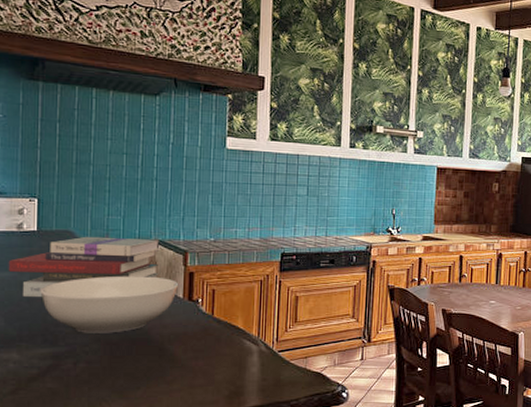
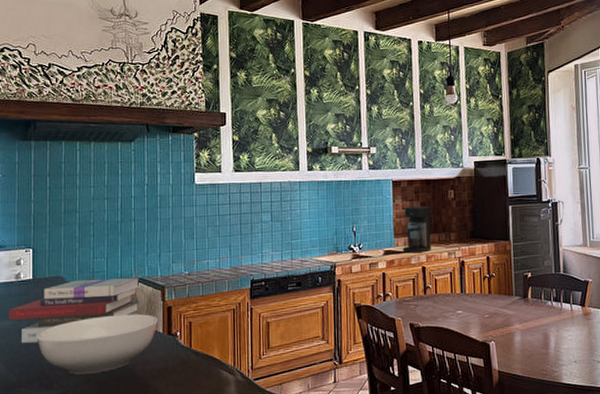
coffee maker: none [441,195,474,242] -> present [402,205,432,253]

